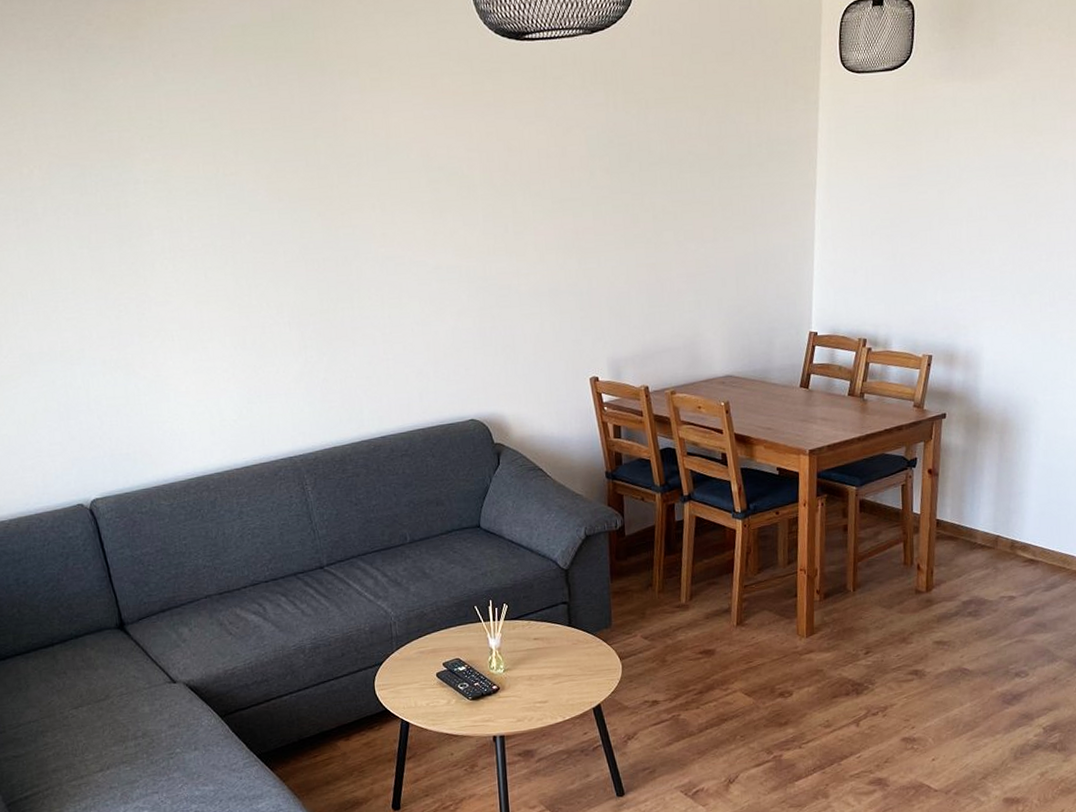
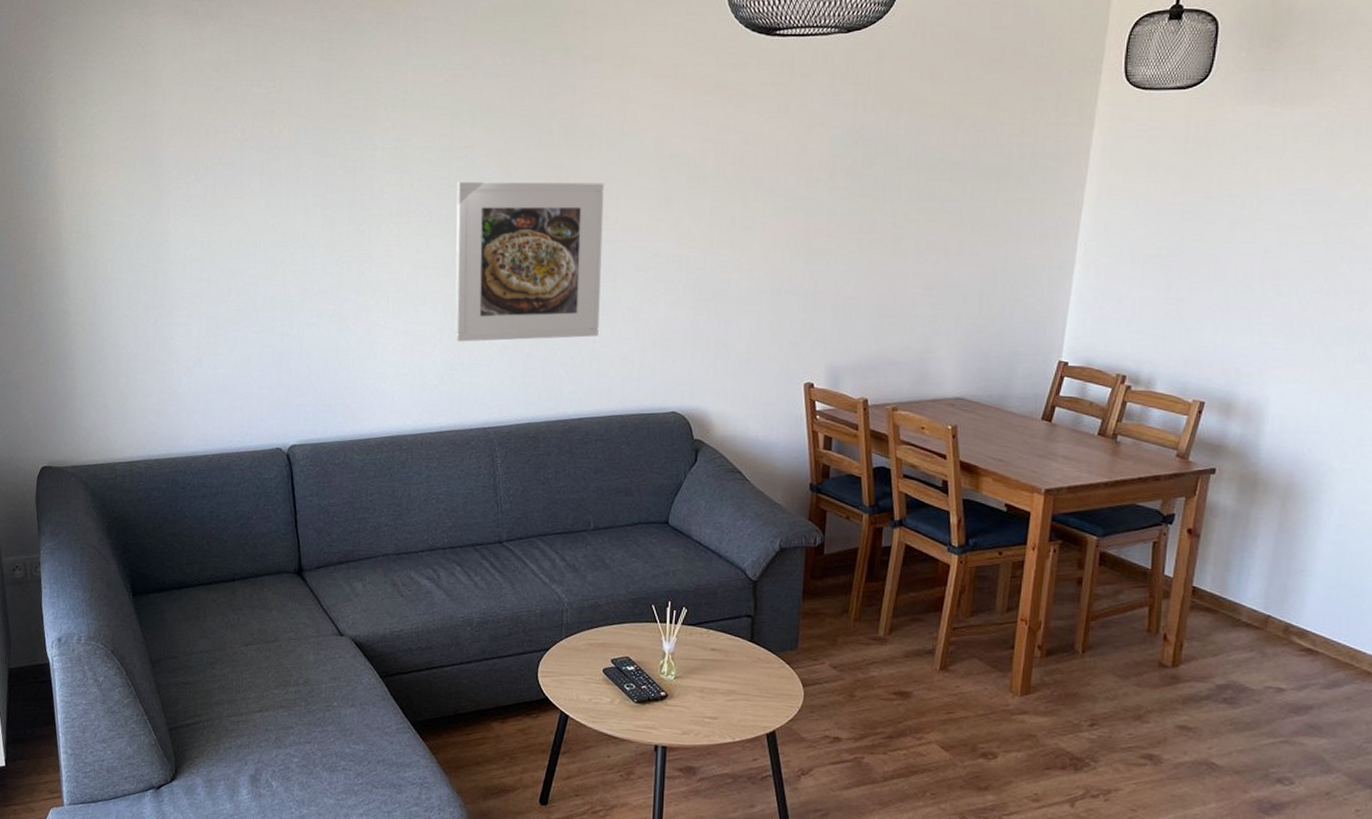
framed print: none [228,200,391,374] -> present [455,181,604,342]

